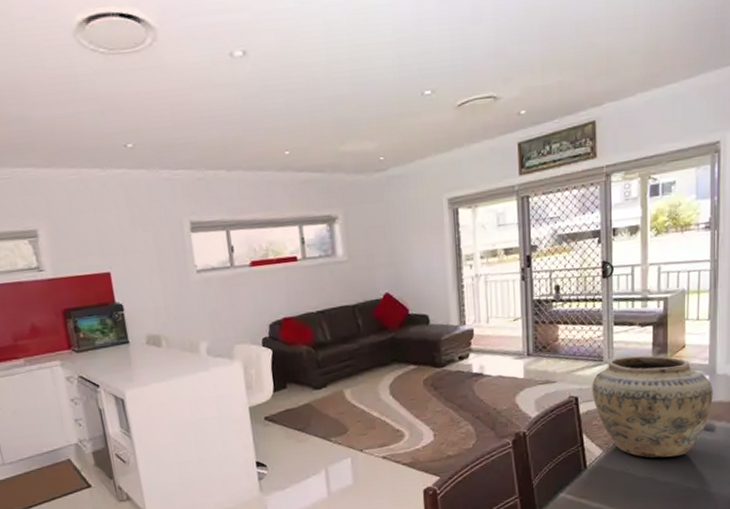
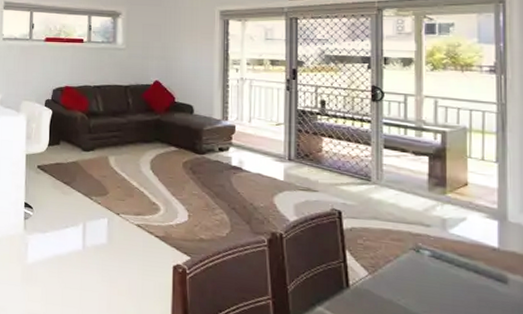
vase: present [592,355,713,458] -> none [357,181,504,301]

